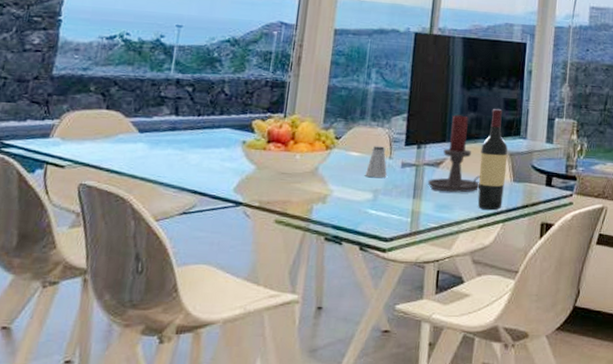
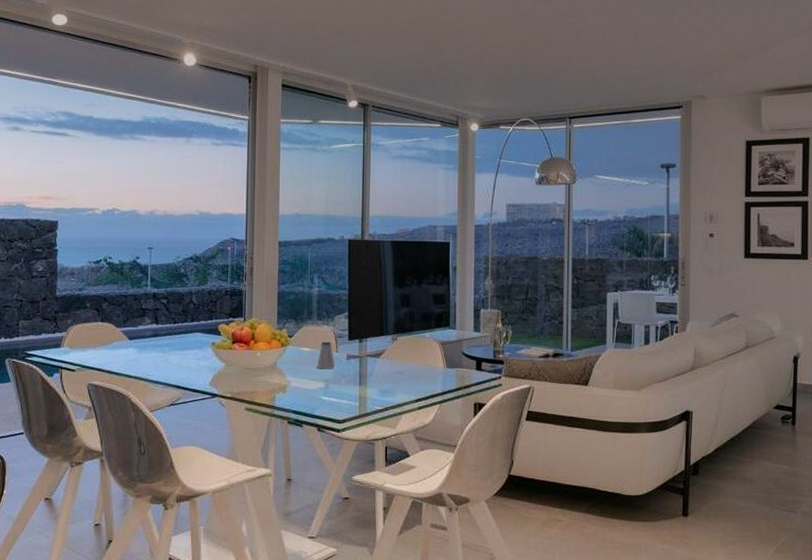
candle holder: present [427,115,481,193] -> none [370,311,417,379]
wine bottle: present [477,109,508,211] -> none [415,304,440,394]

